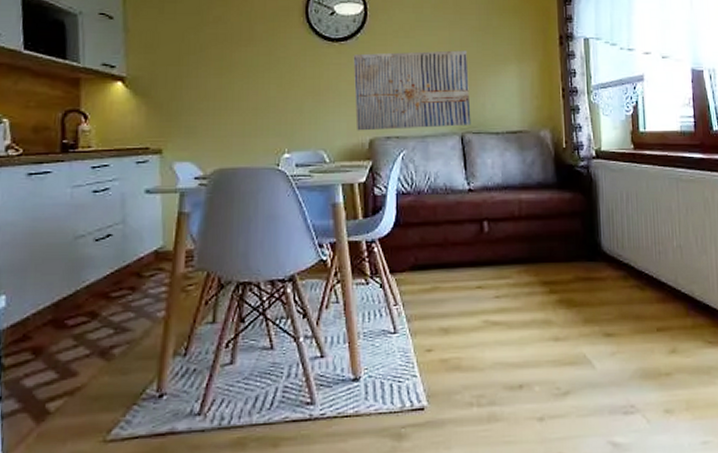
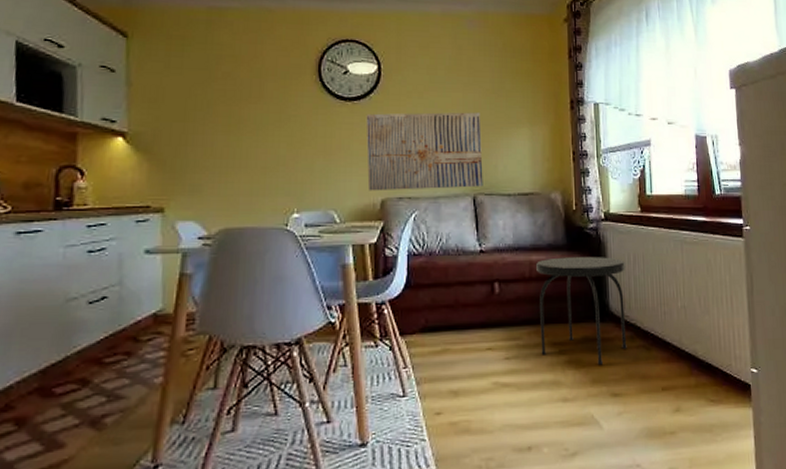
side table: none [526,195,620,306] -> present [536,257,627,366]

